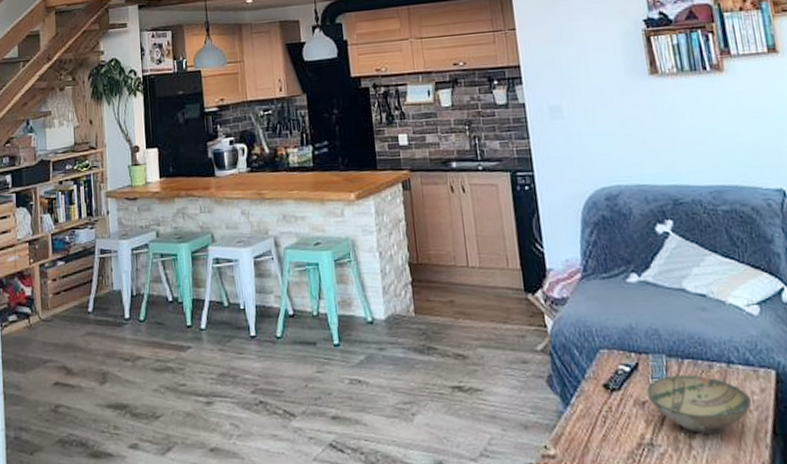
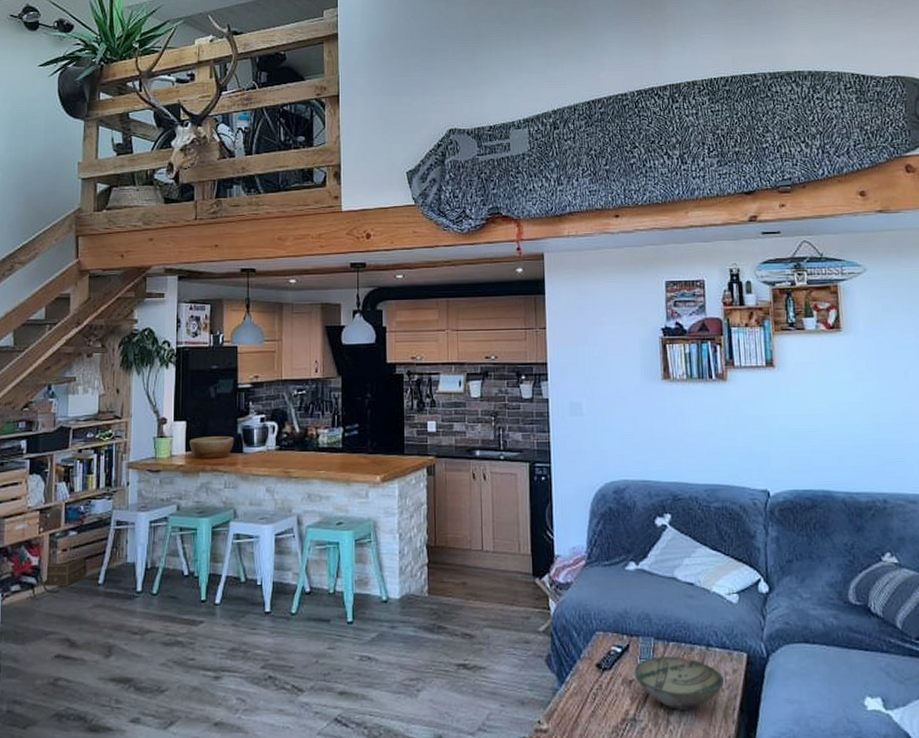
decorative box: none [37,283,77,316] -> present [43,554,88,587]
bowl: none [163,160,206,186] -> present [189,436,234,460]

